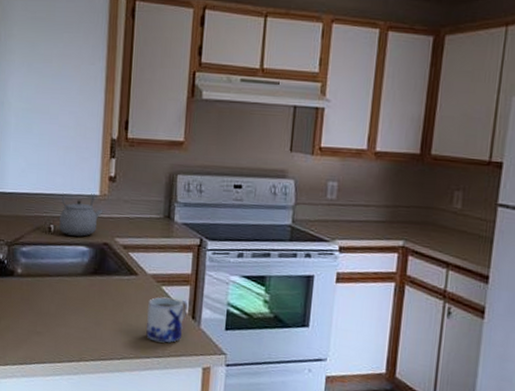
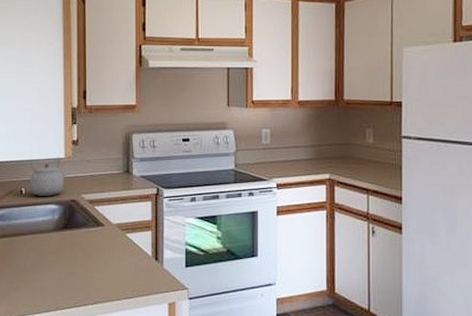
mug: present [146,296,187,344] -> none [114,243,150,285]

